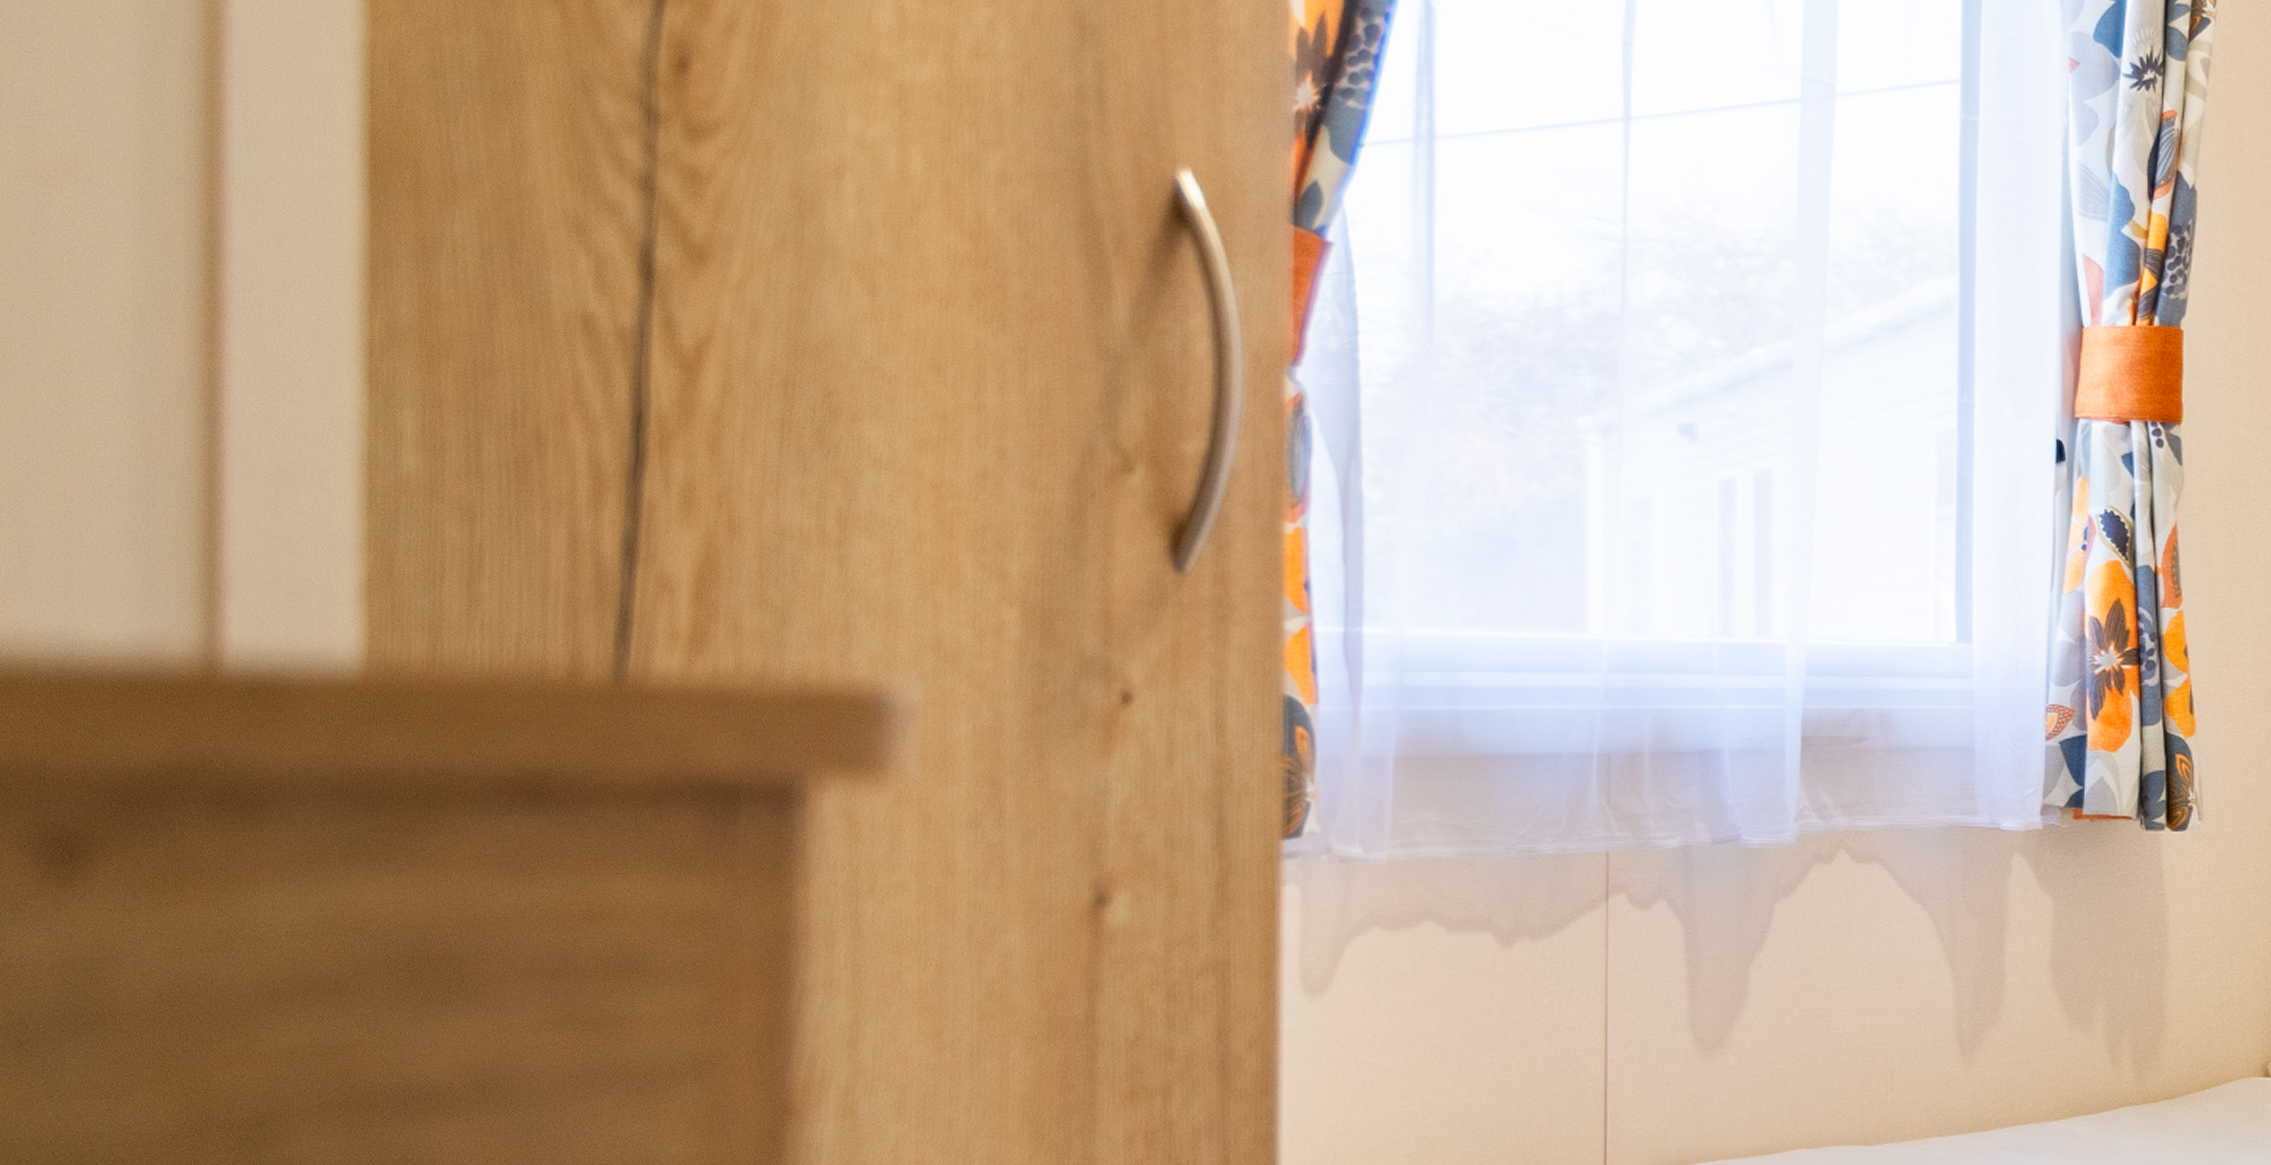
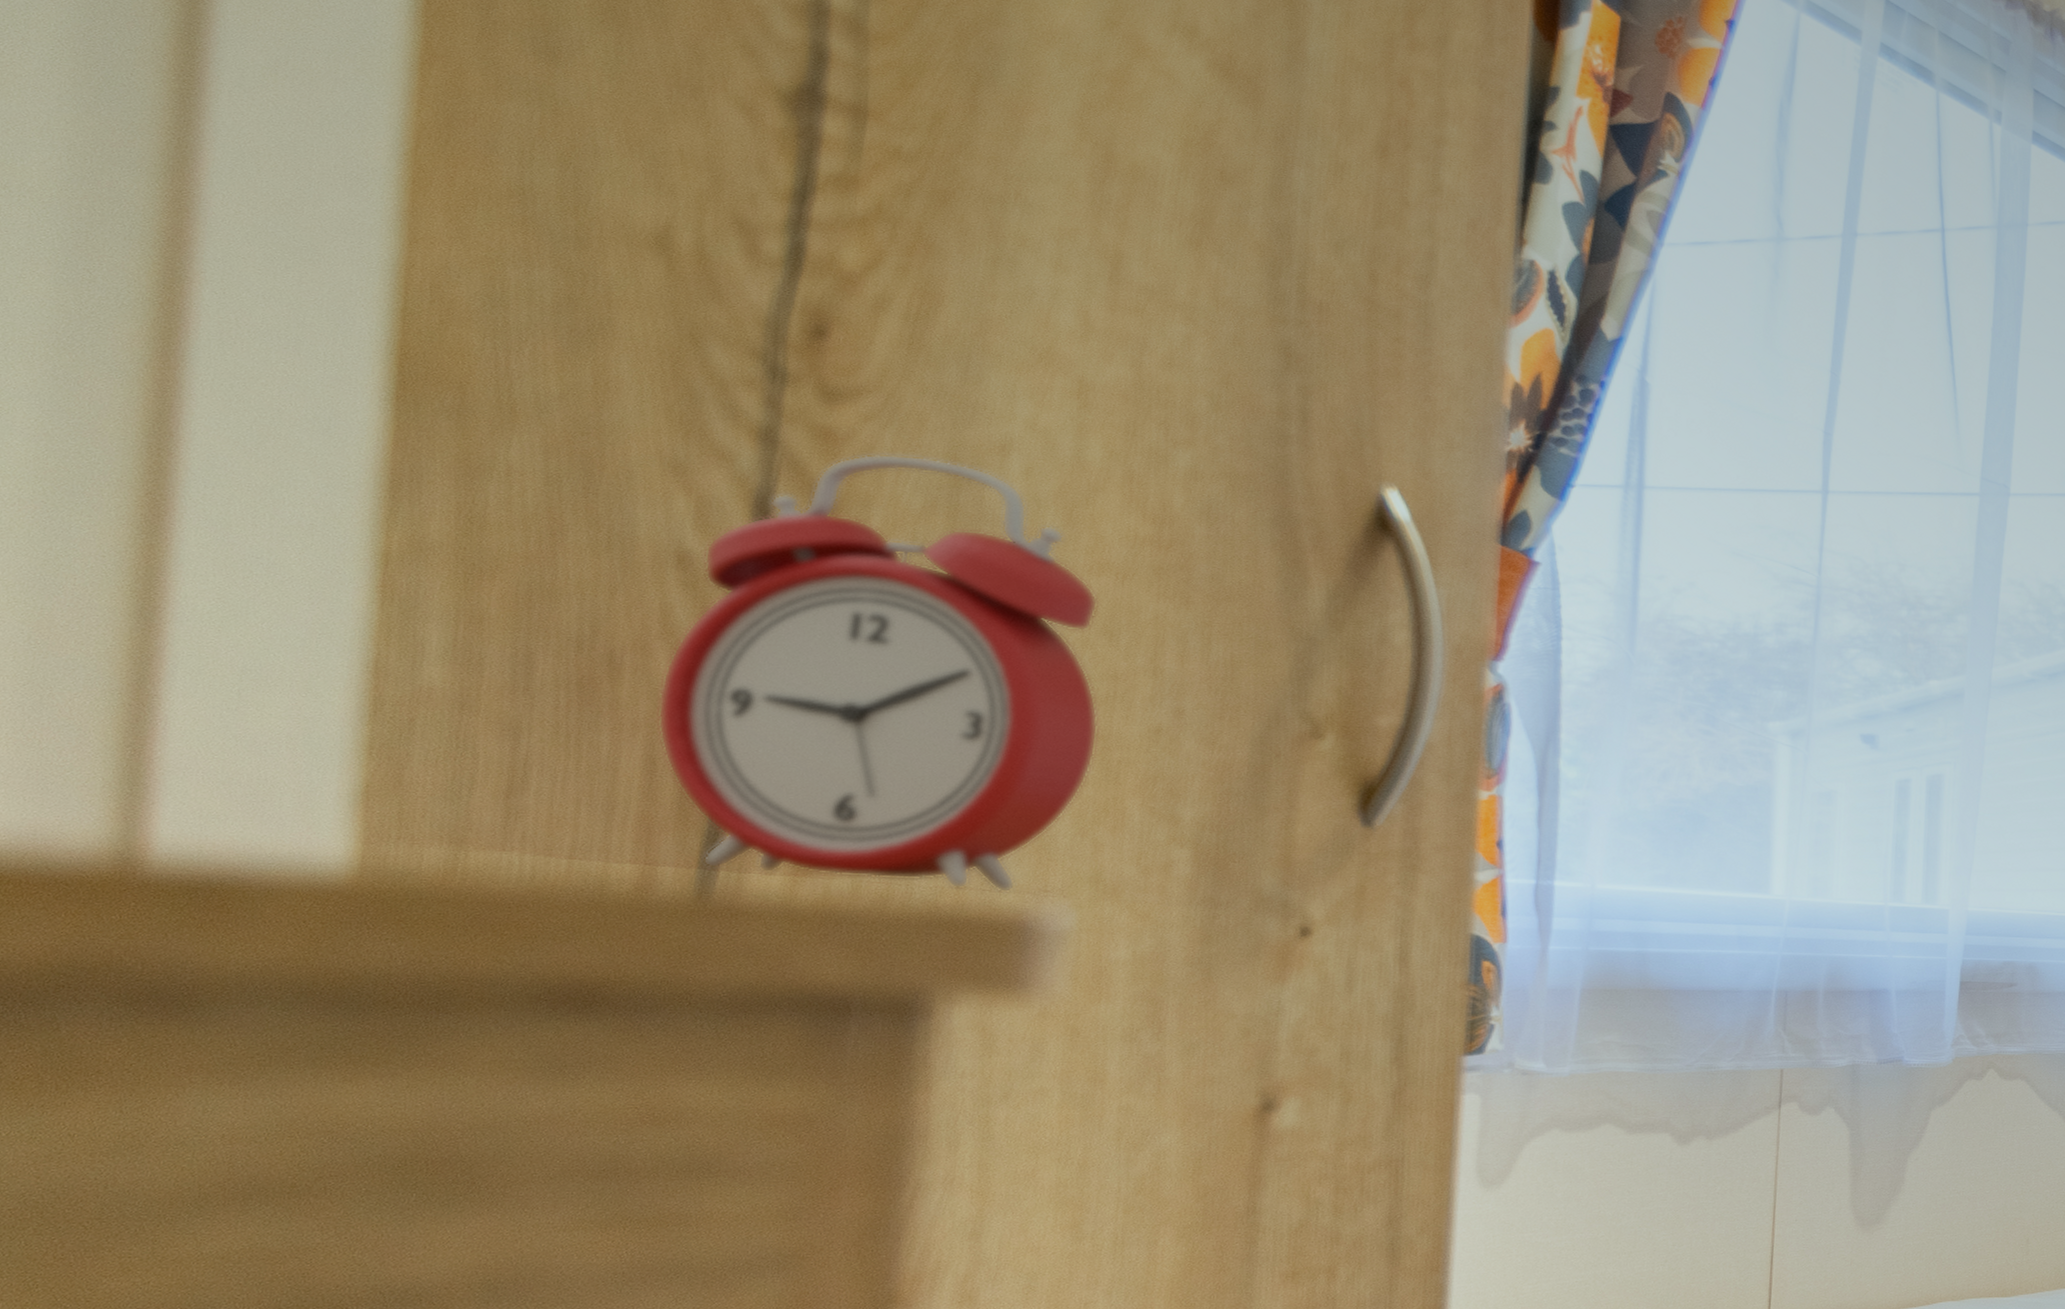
alarm clock: none [575,188,933,665] -> present [657,453,1099,893]

